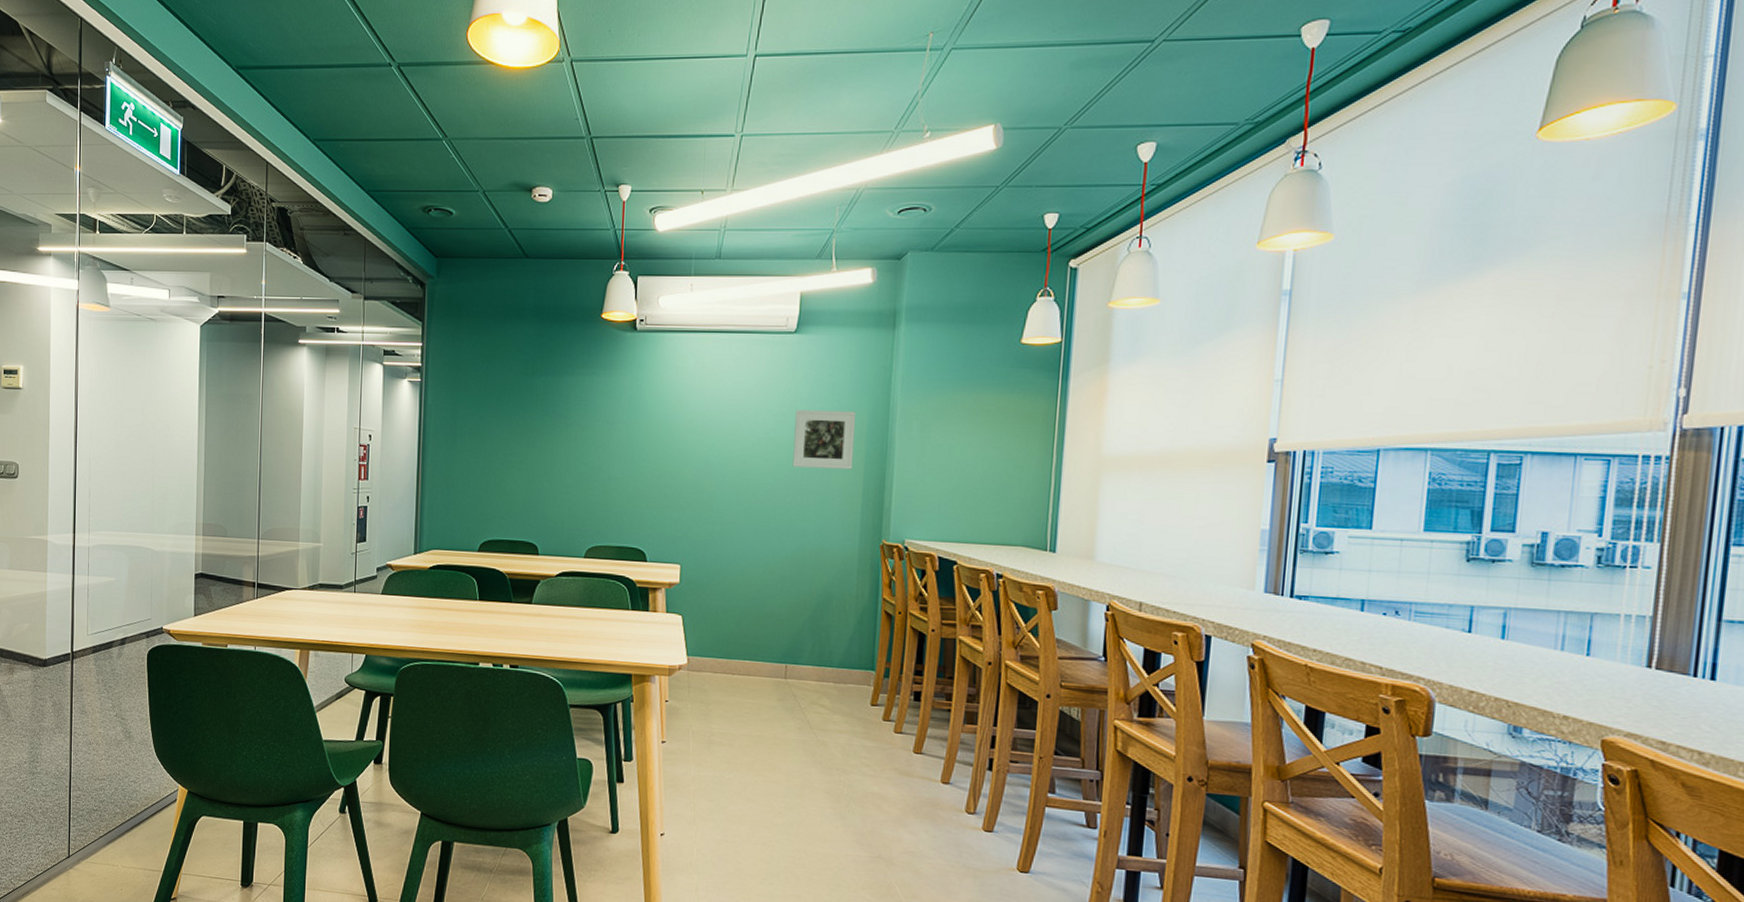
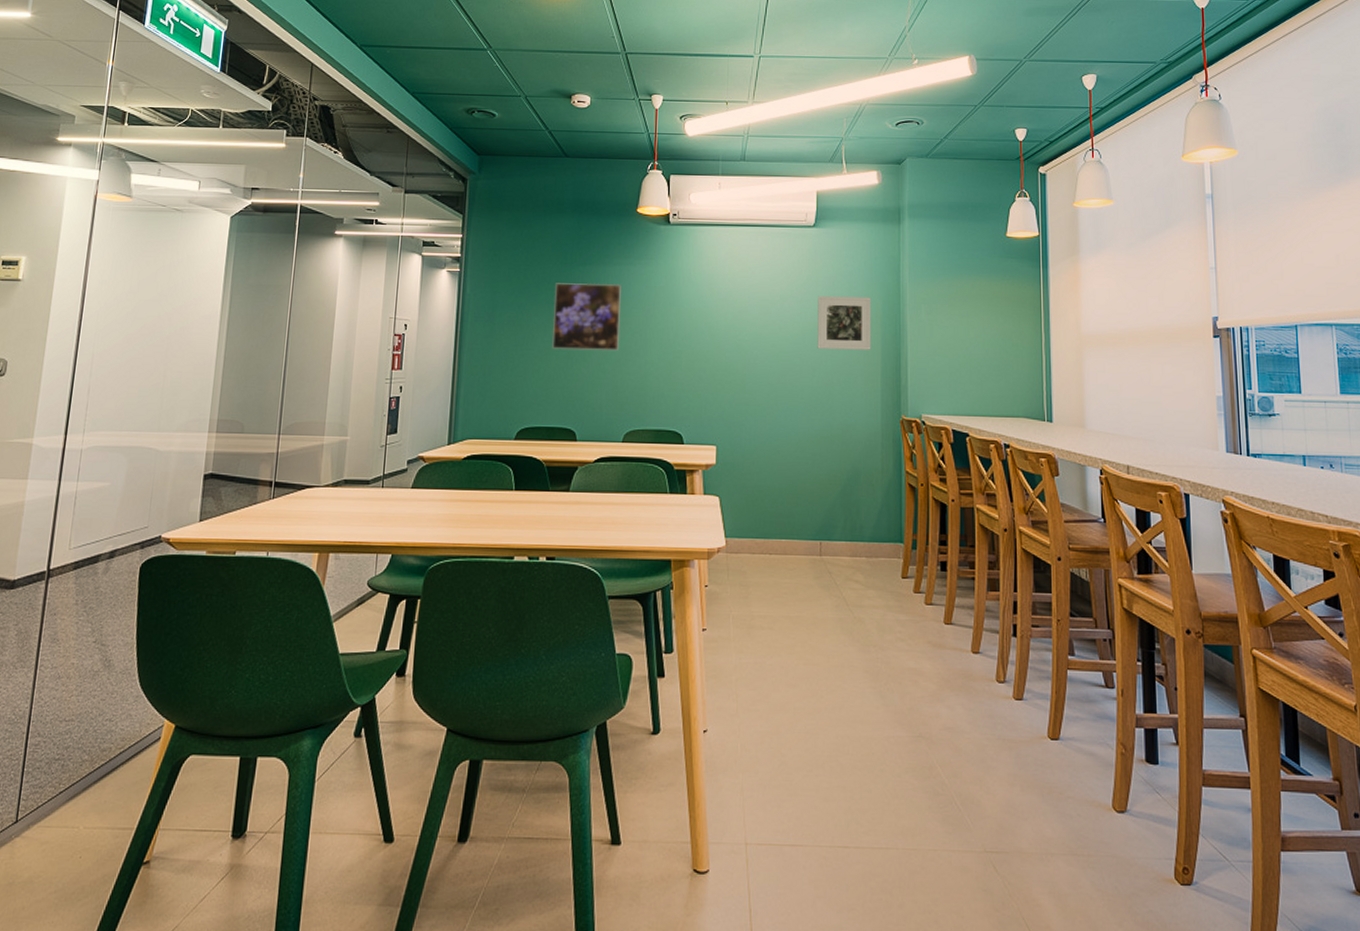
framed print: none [514,394,584,465] -> present [552,283,621,351]

